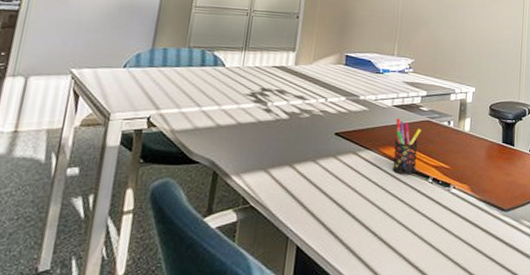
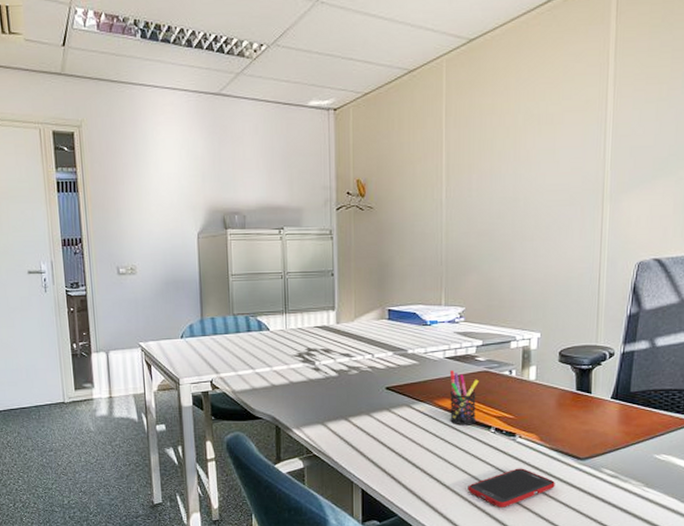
cell phone: none [403,220,482,264] -> present [468,468,555,508]

